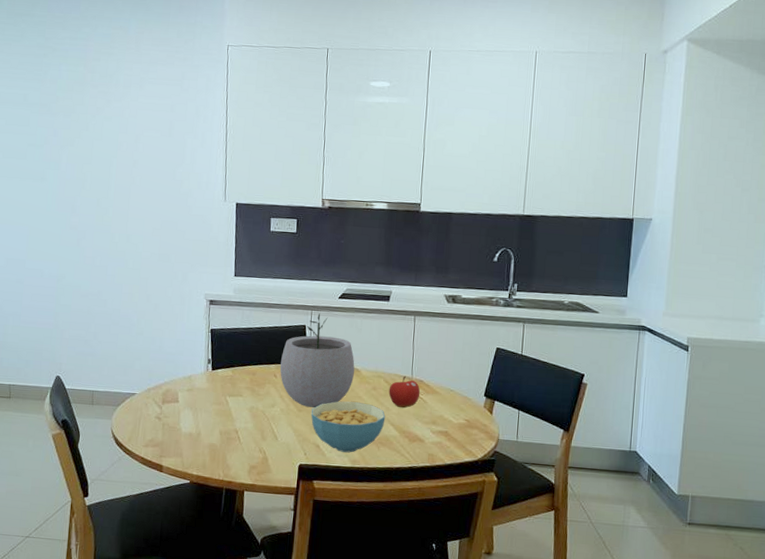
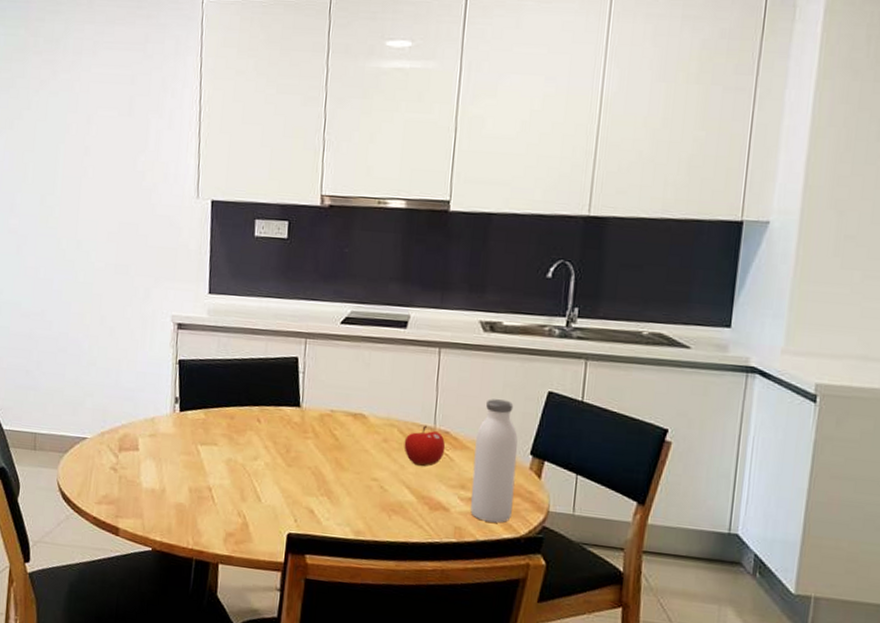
plant pot: present [280,313,355,408] -> none [264,342,361,463]
cereal bowl: present [311,401,386,453] -> none [303,455,400,521]
water bottle: none [440,354,475,450] -> present [470,399,518,523]

